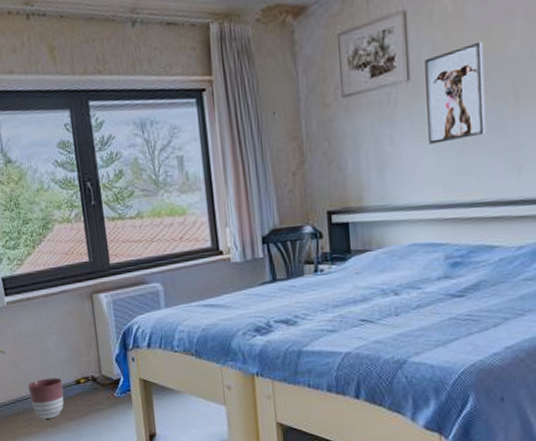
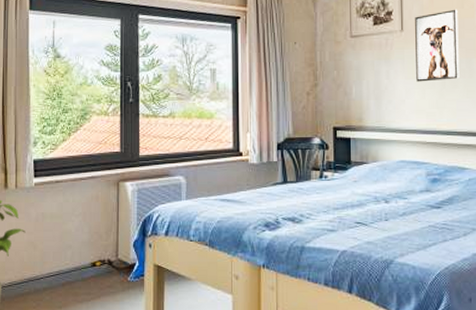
planter: present [28,377,64,419] -> none [43,259,78,300]

